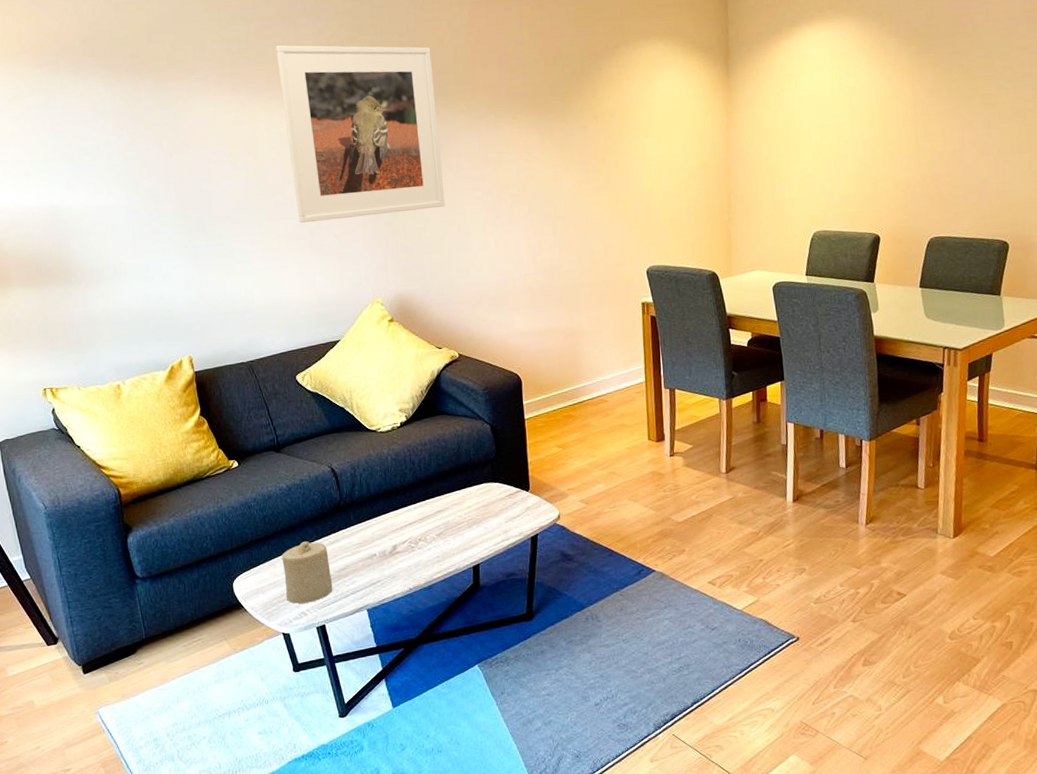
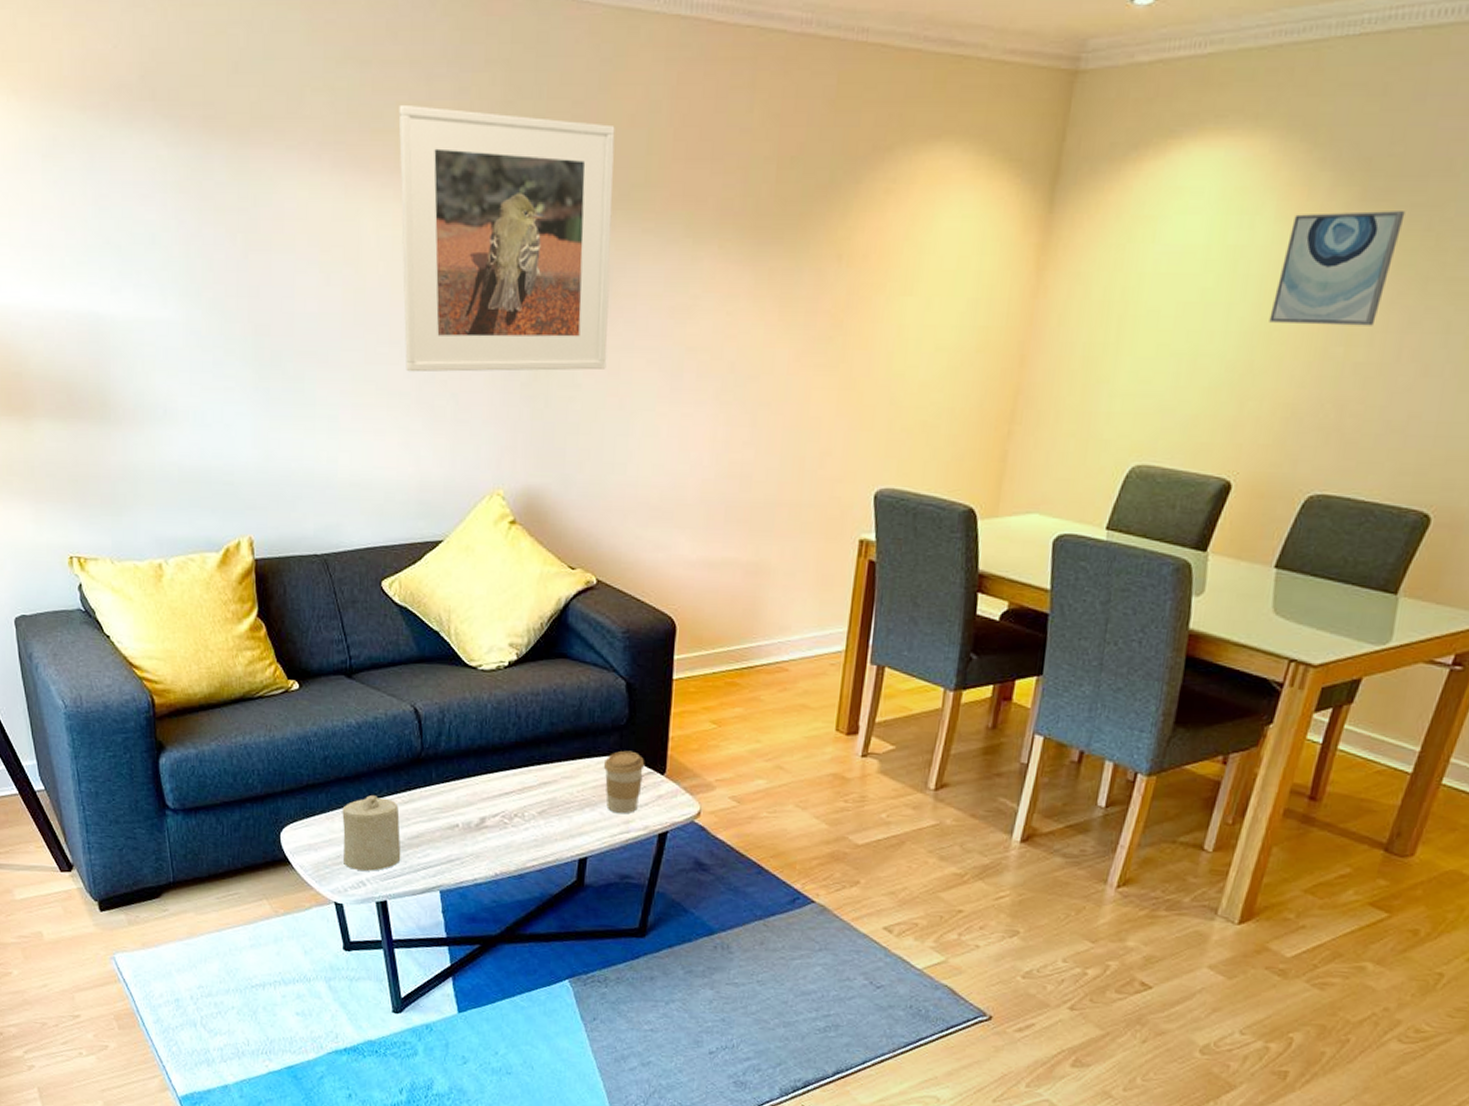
coffee cup: none [482,477,513,526] -> present [603,750,645,814]
wall art: none [879,58,946,132] -> present [1269,211,1406,326]

